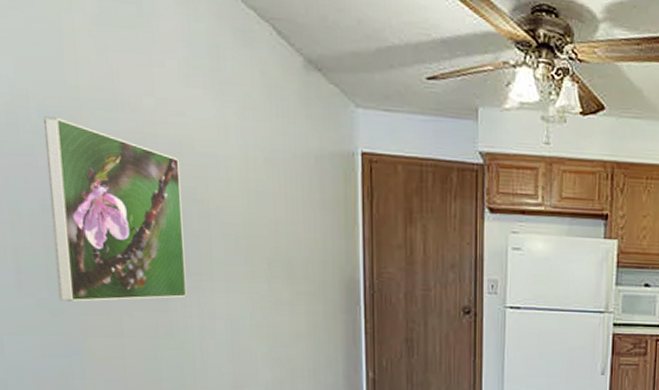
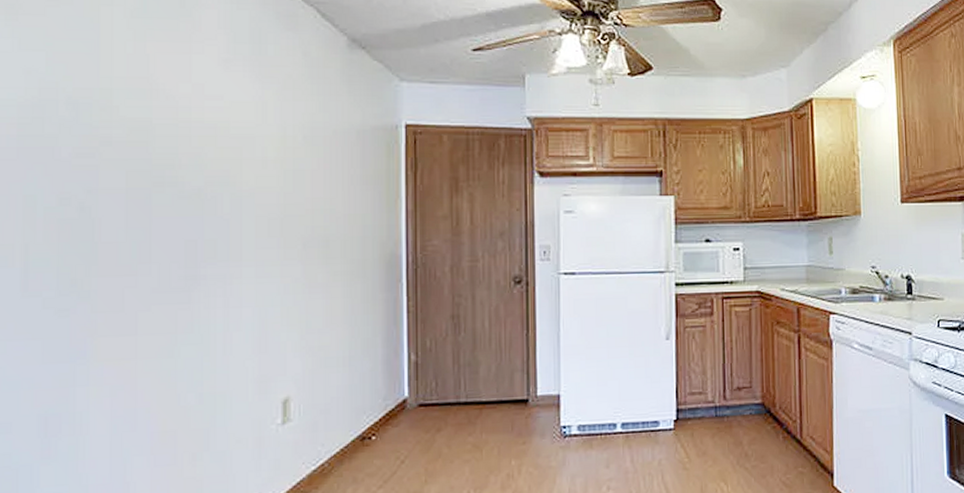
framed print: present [44,116,187,302] -> none [68,108,212,299]

